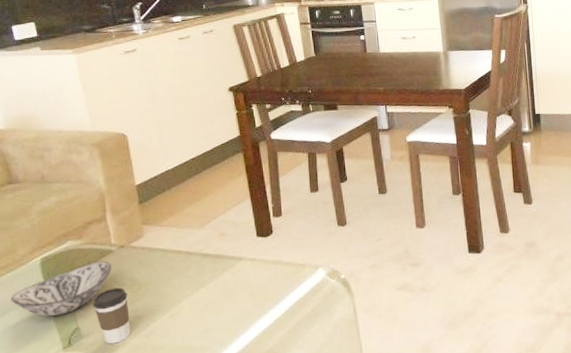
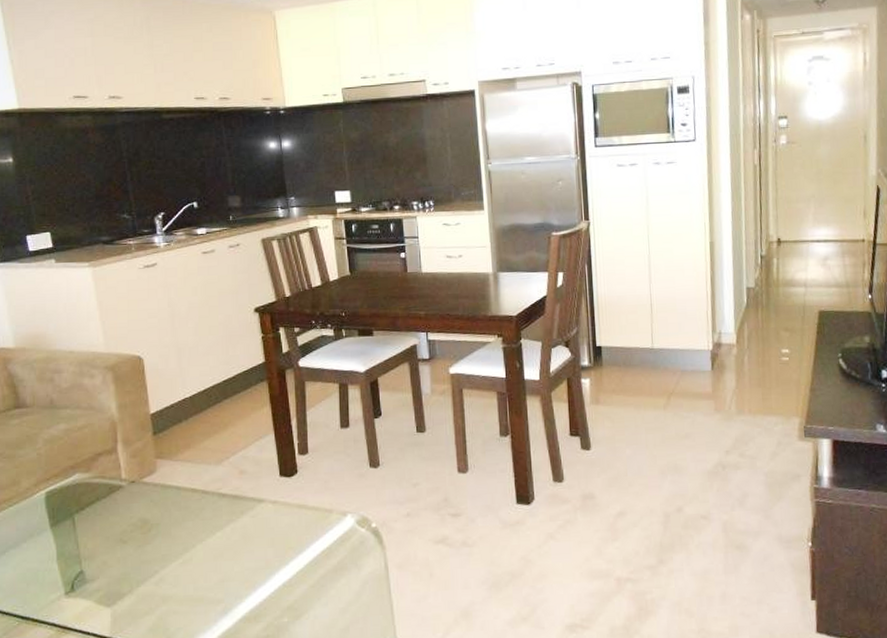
decorative bowl: present [11,261,112,317] -> none [12,497,121,557]
coffee cup: present [93,287,131,344] -> none [99,527,139,591]

